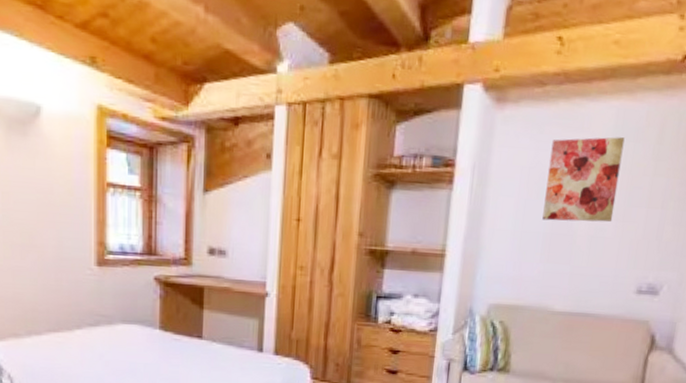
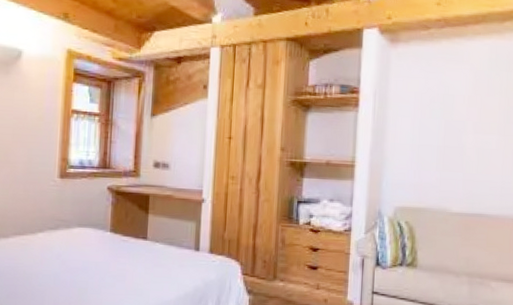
wall art: present [542,137,625,222] -> none [435,68,499,137]

